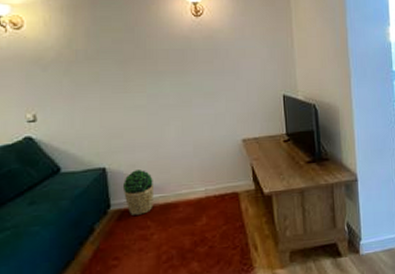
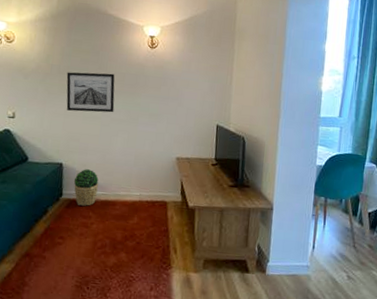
wall art: none [96,51,161,103] -> present [66,72,115,113]

